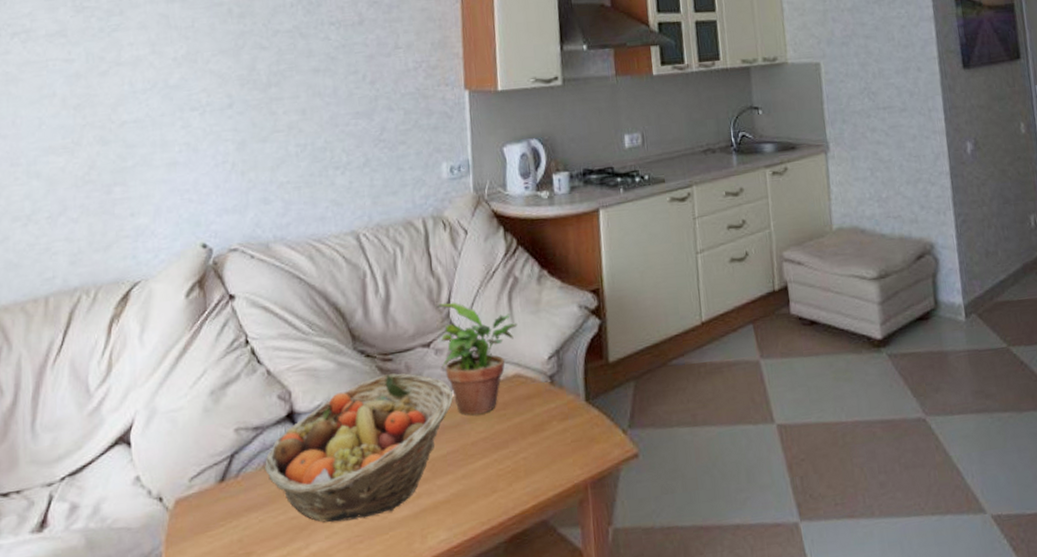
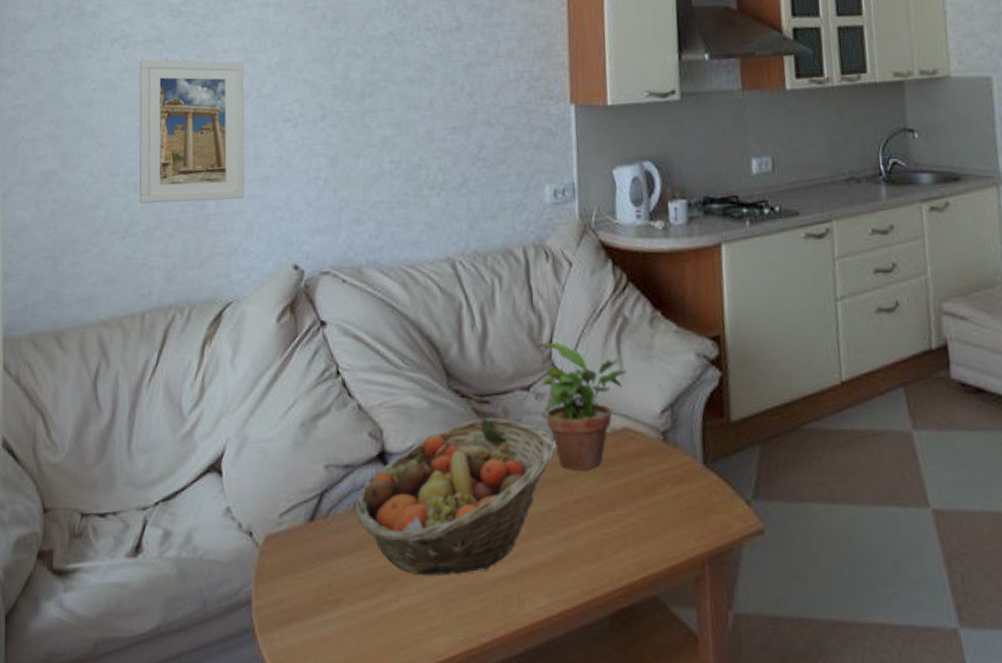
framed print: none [41,52,152,191] -> present [139,59,245,204]

